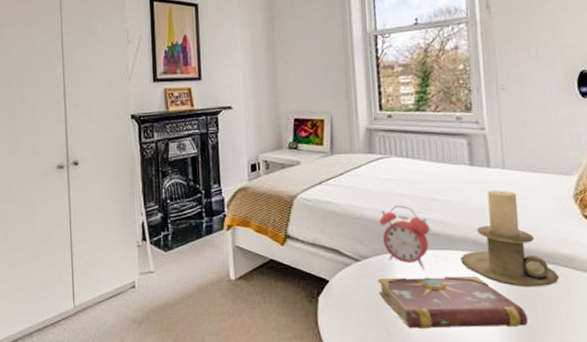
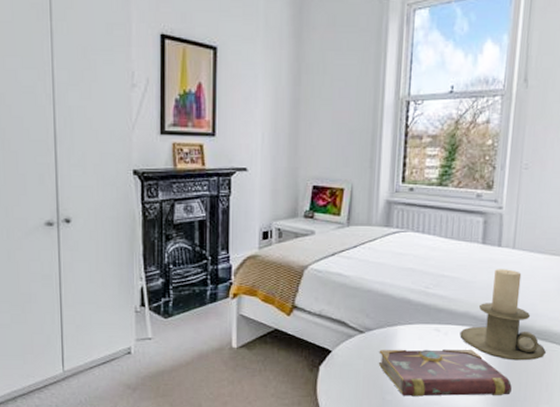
alarm clock: present [379,204,430,270] -> none [387,279,436,343]

